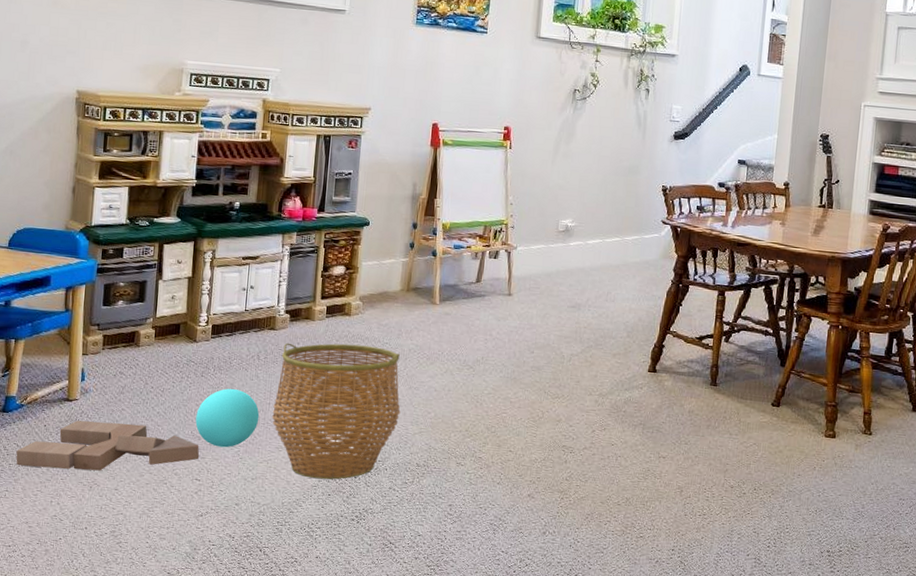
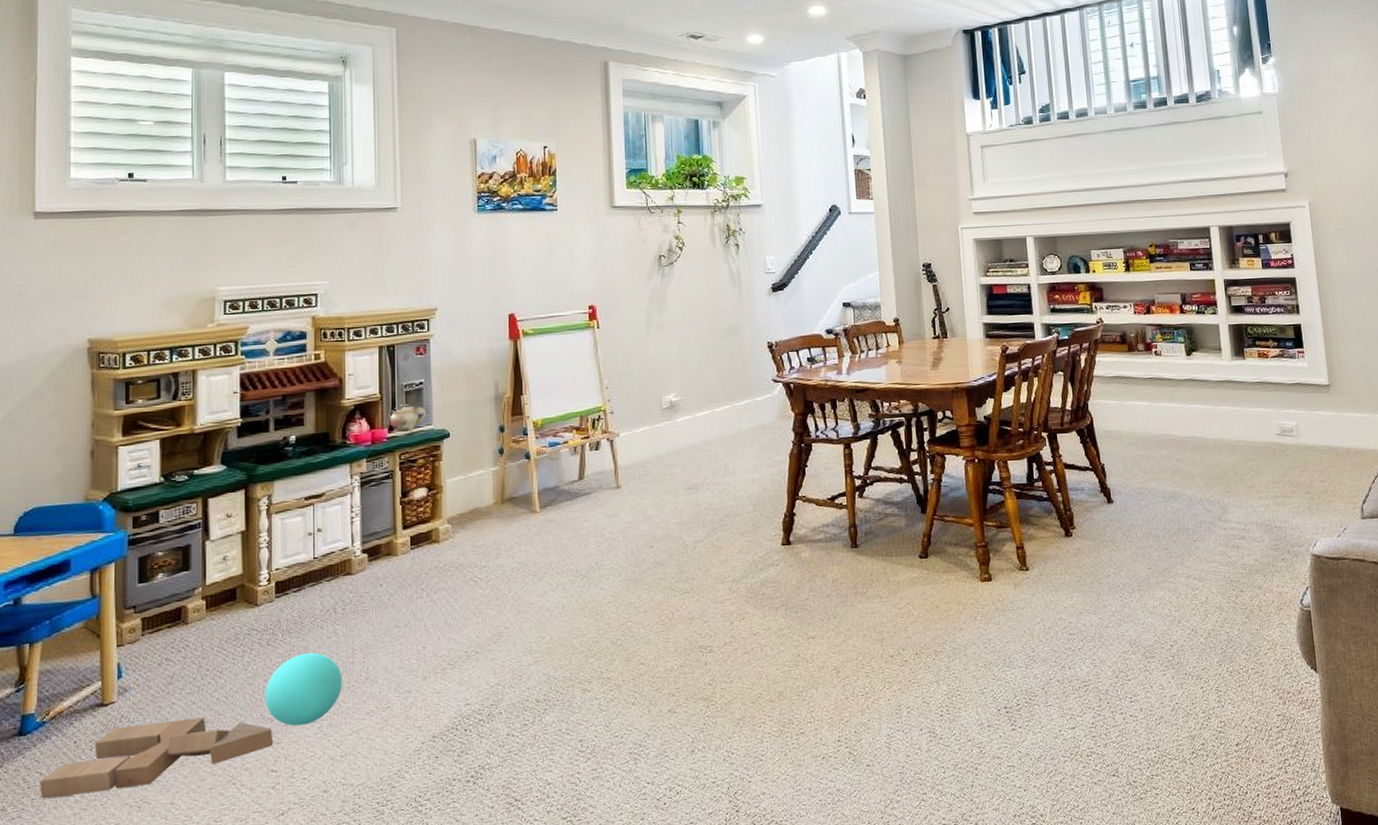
basket: present [272,342,401,480] -> none [358,572,510,742]
teapot: none [317,190,352,215] -> present [386,404,426,432]

